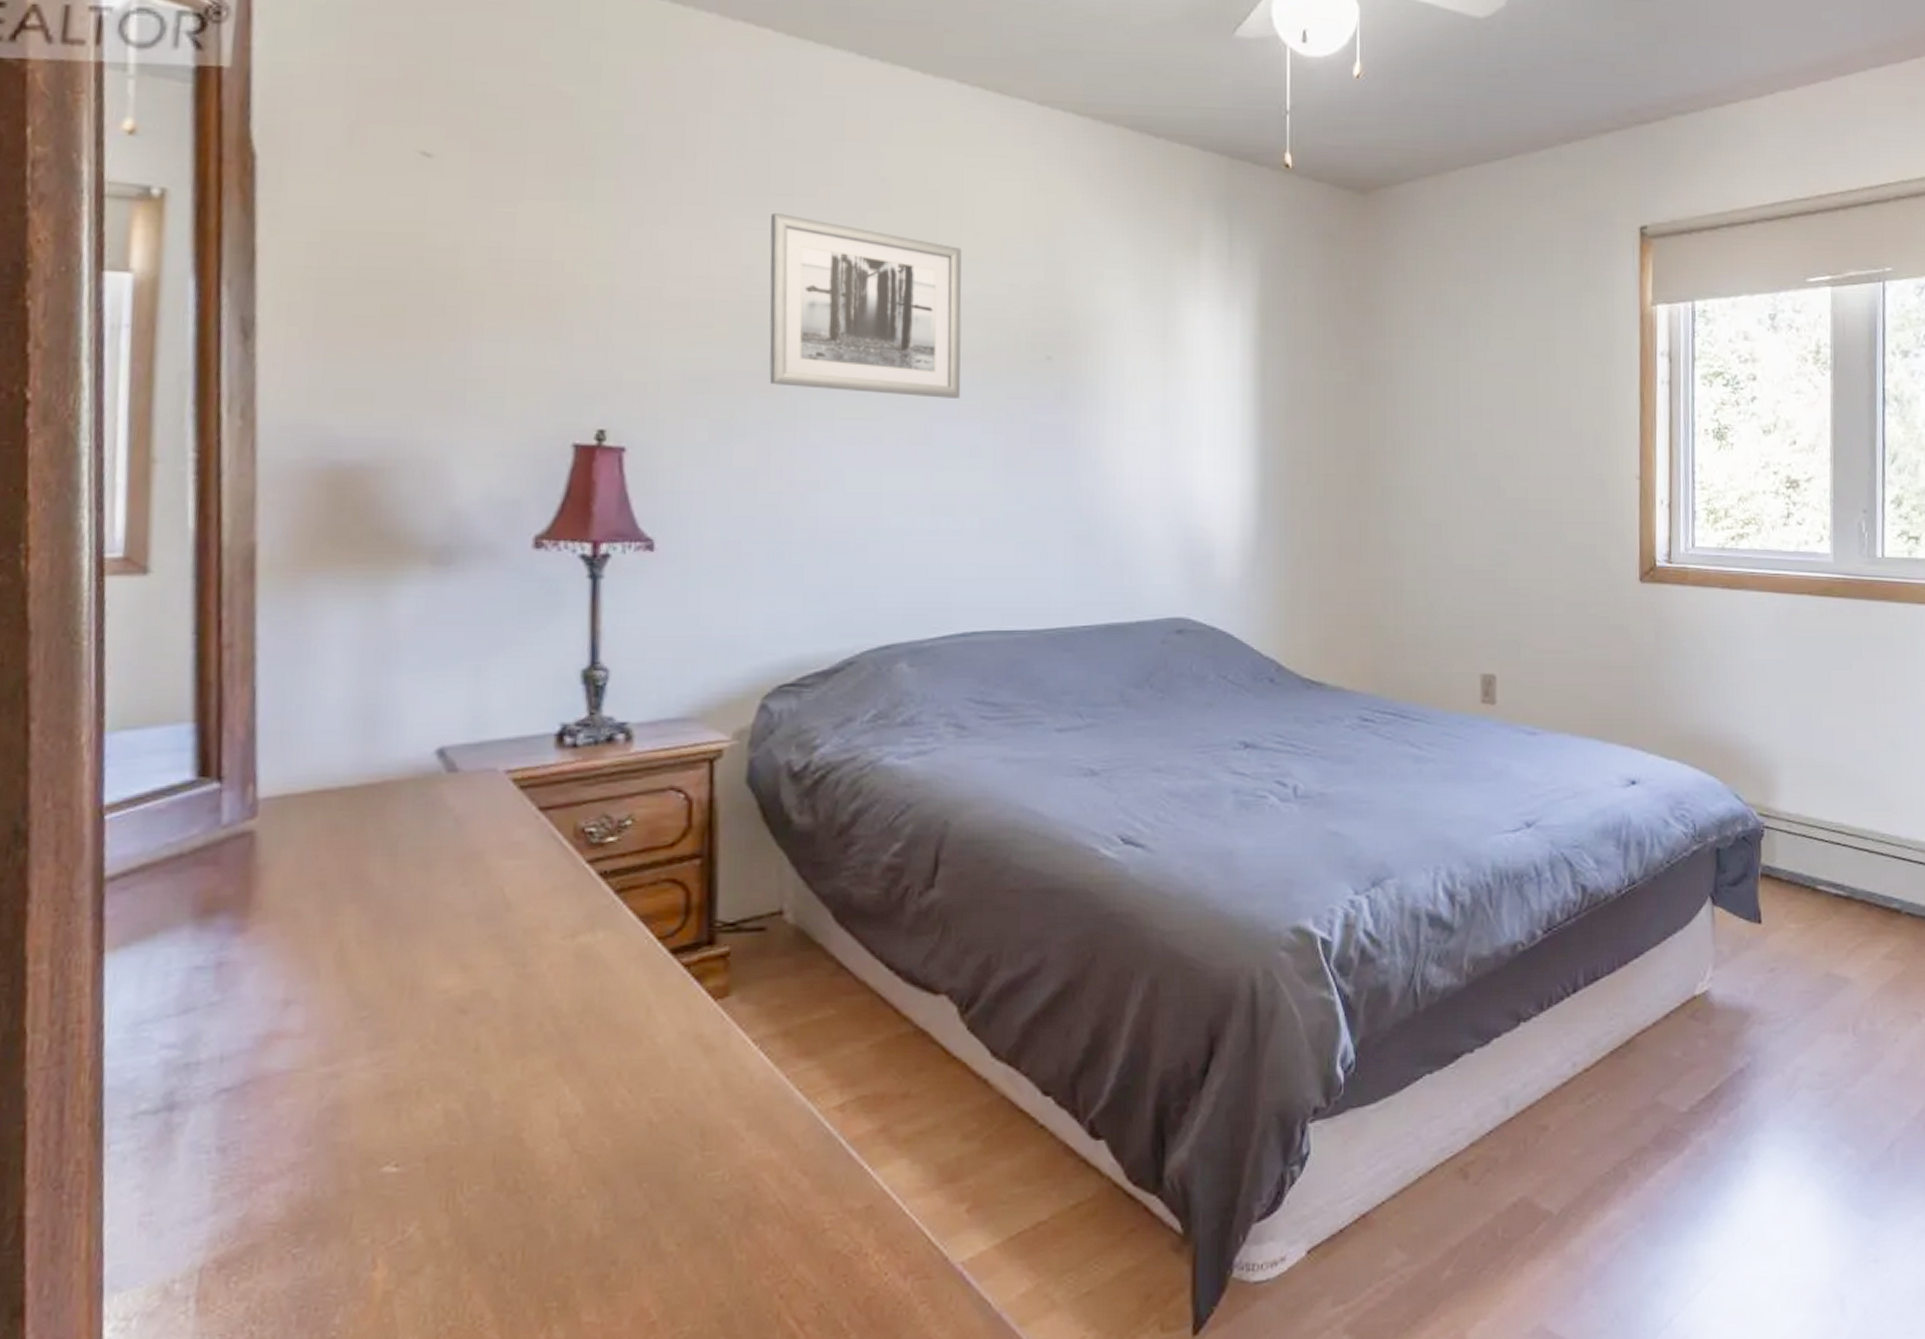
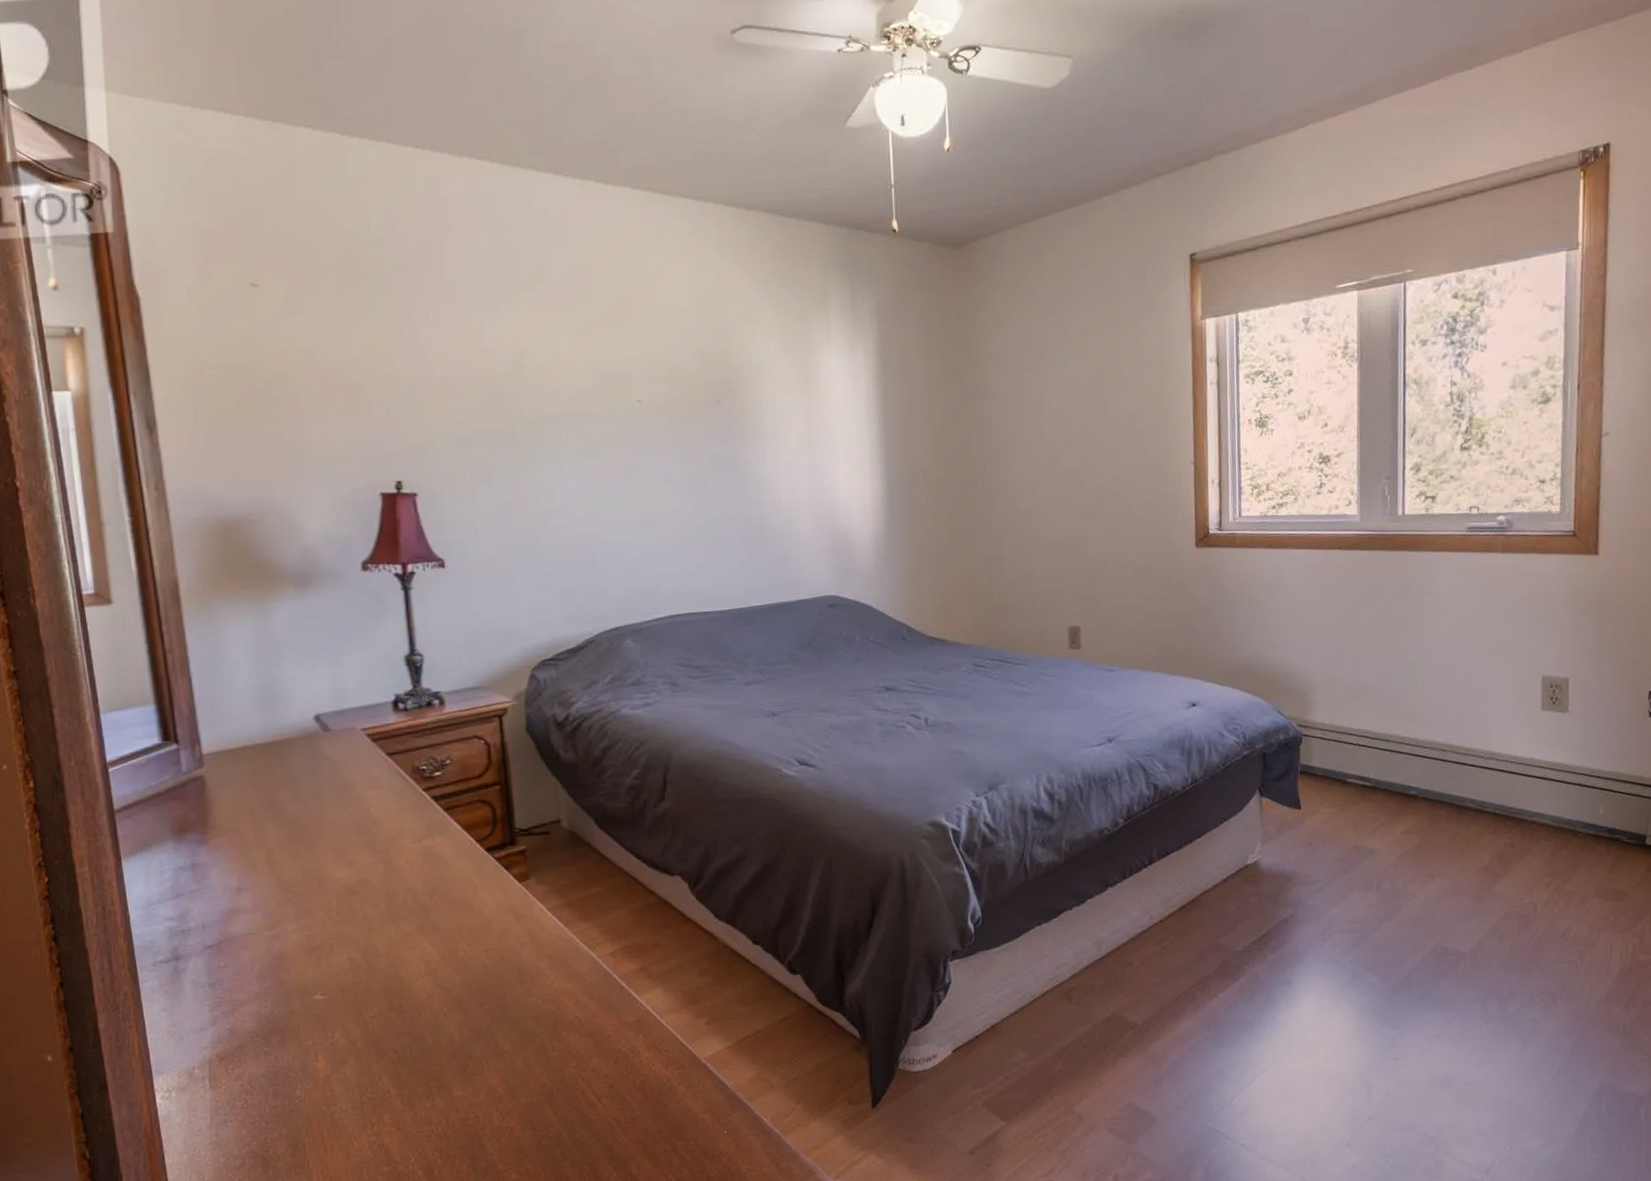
wall art: present [769,212,962,399] -> none [502,306,654,440]

